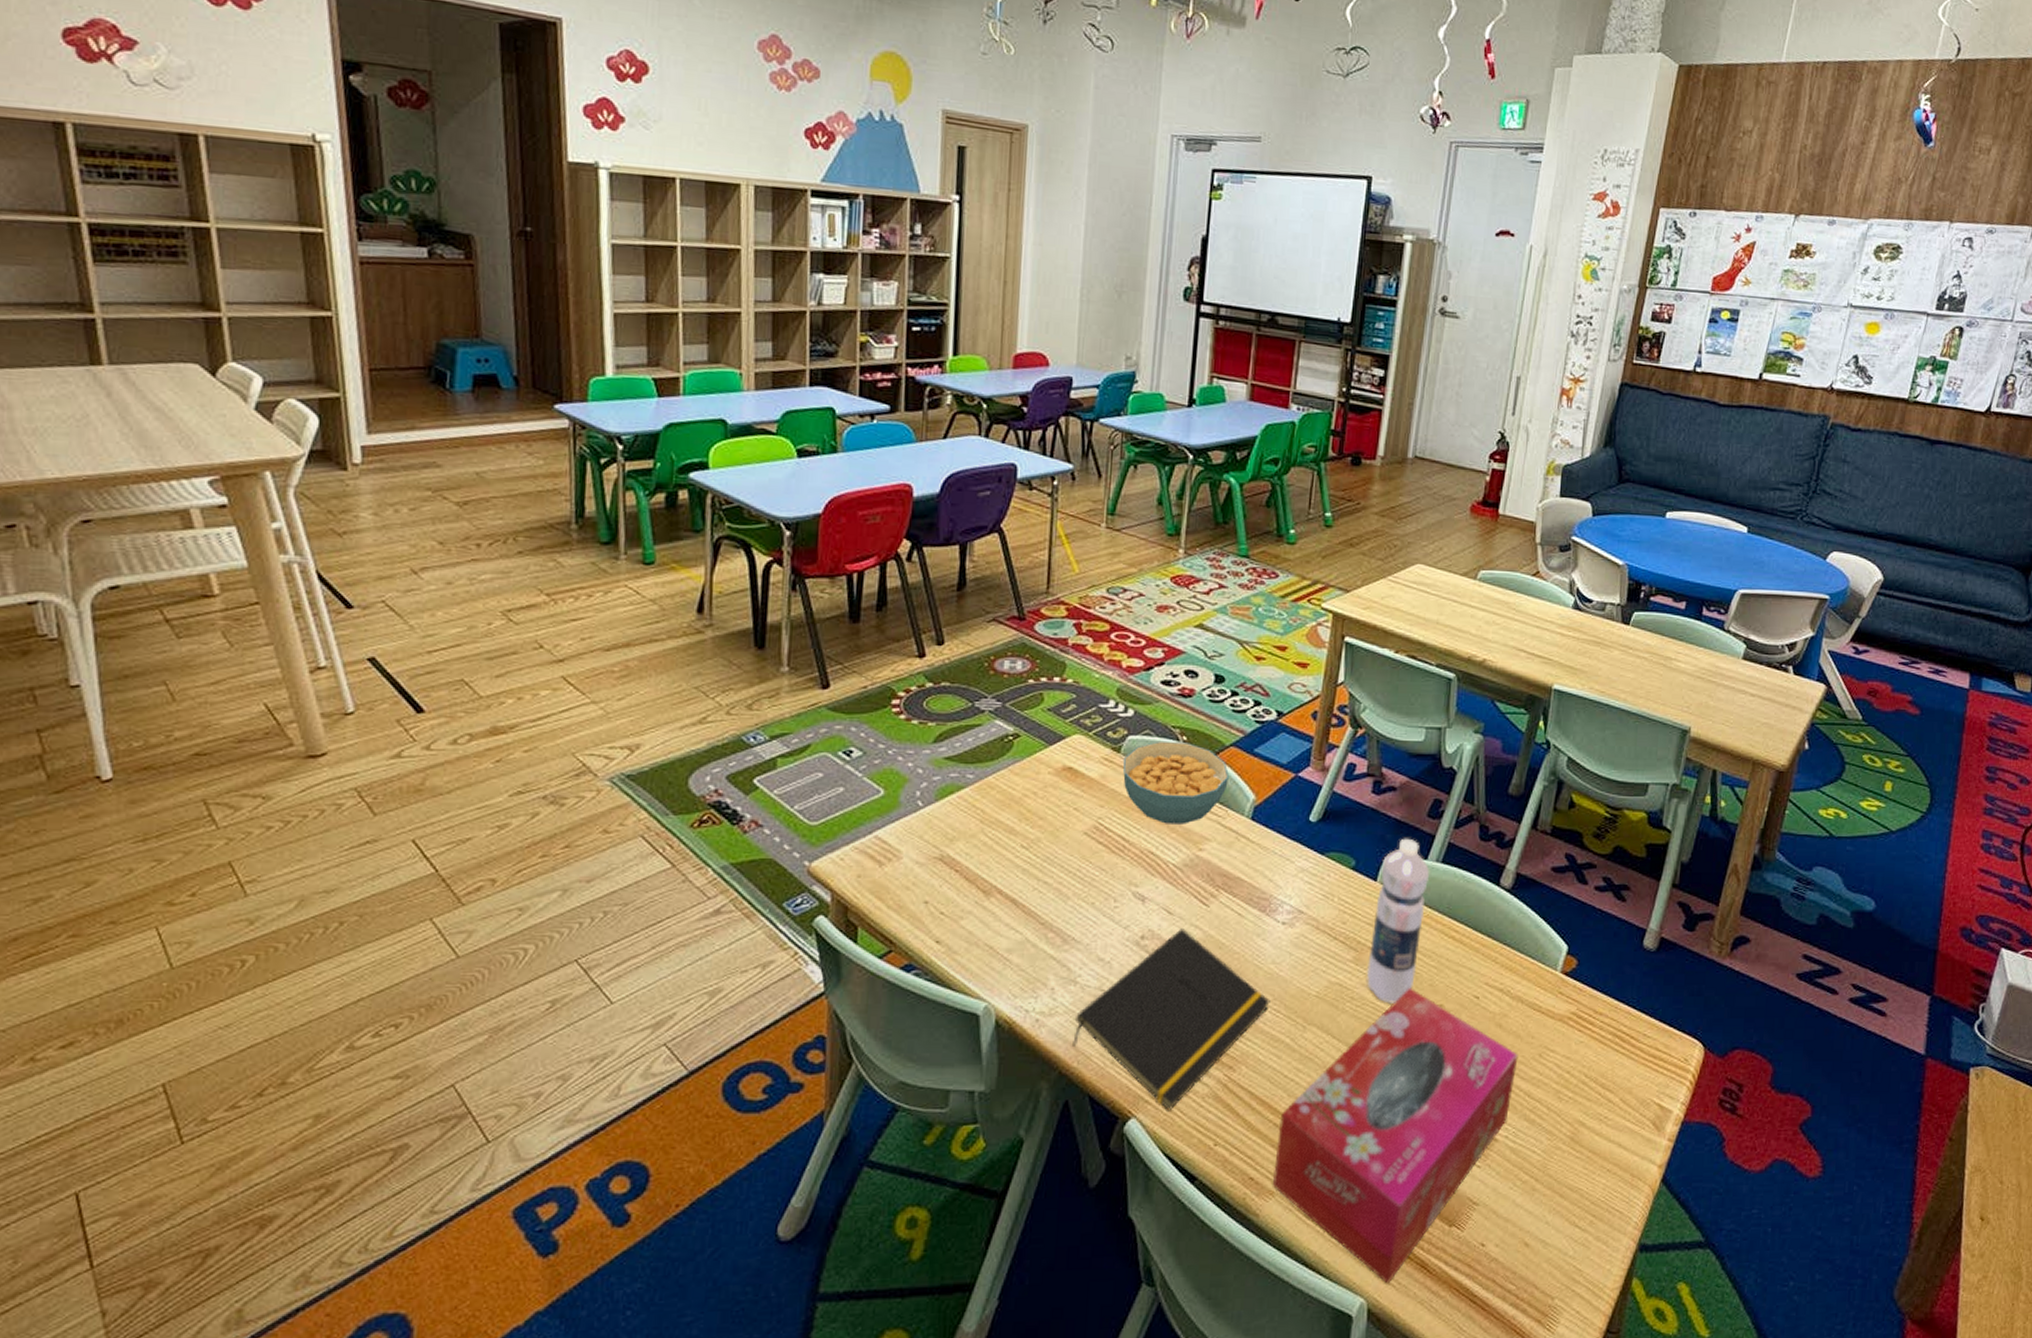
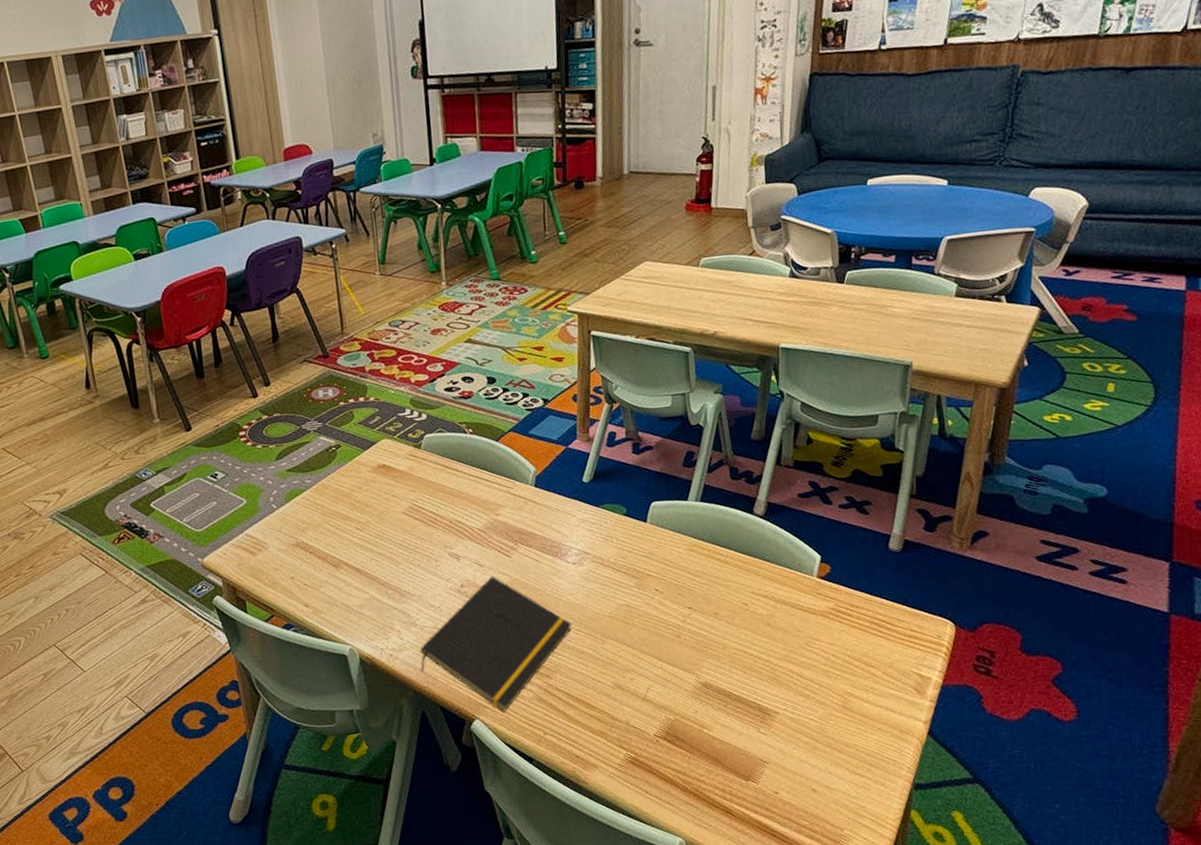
cereal bowl: present [1122,740,1229,824] -> none [424,433,512,499]
tissue box: present [1273,987,1518,1284] -> none [593,602,788,827]
water bottle: present [1366,838,1429,1004] -> none [648,485,691,616]

